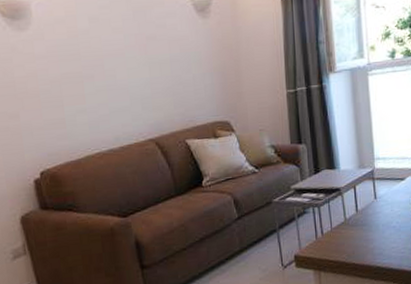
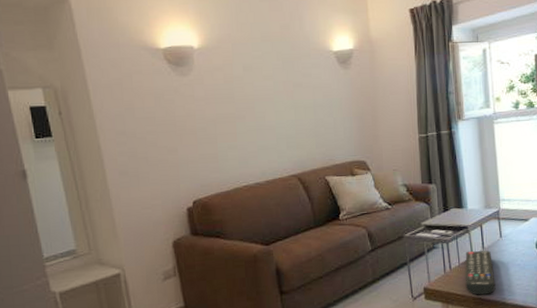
remote control: none [338,213,370,261] -> present [465,250,496,295]

